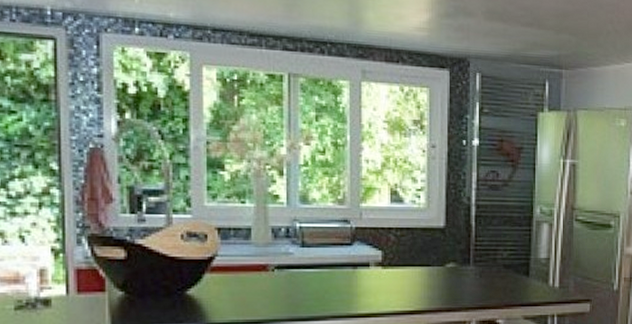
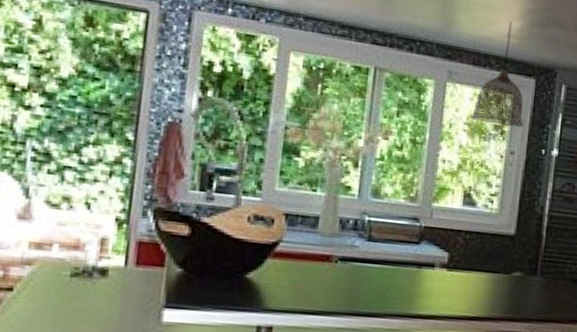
pendant lamp: none [389,14,442,120] -> present [470,21,524,127]

